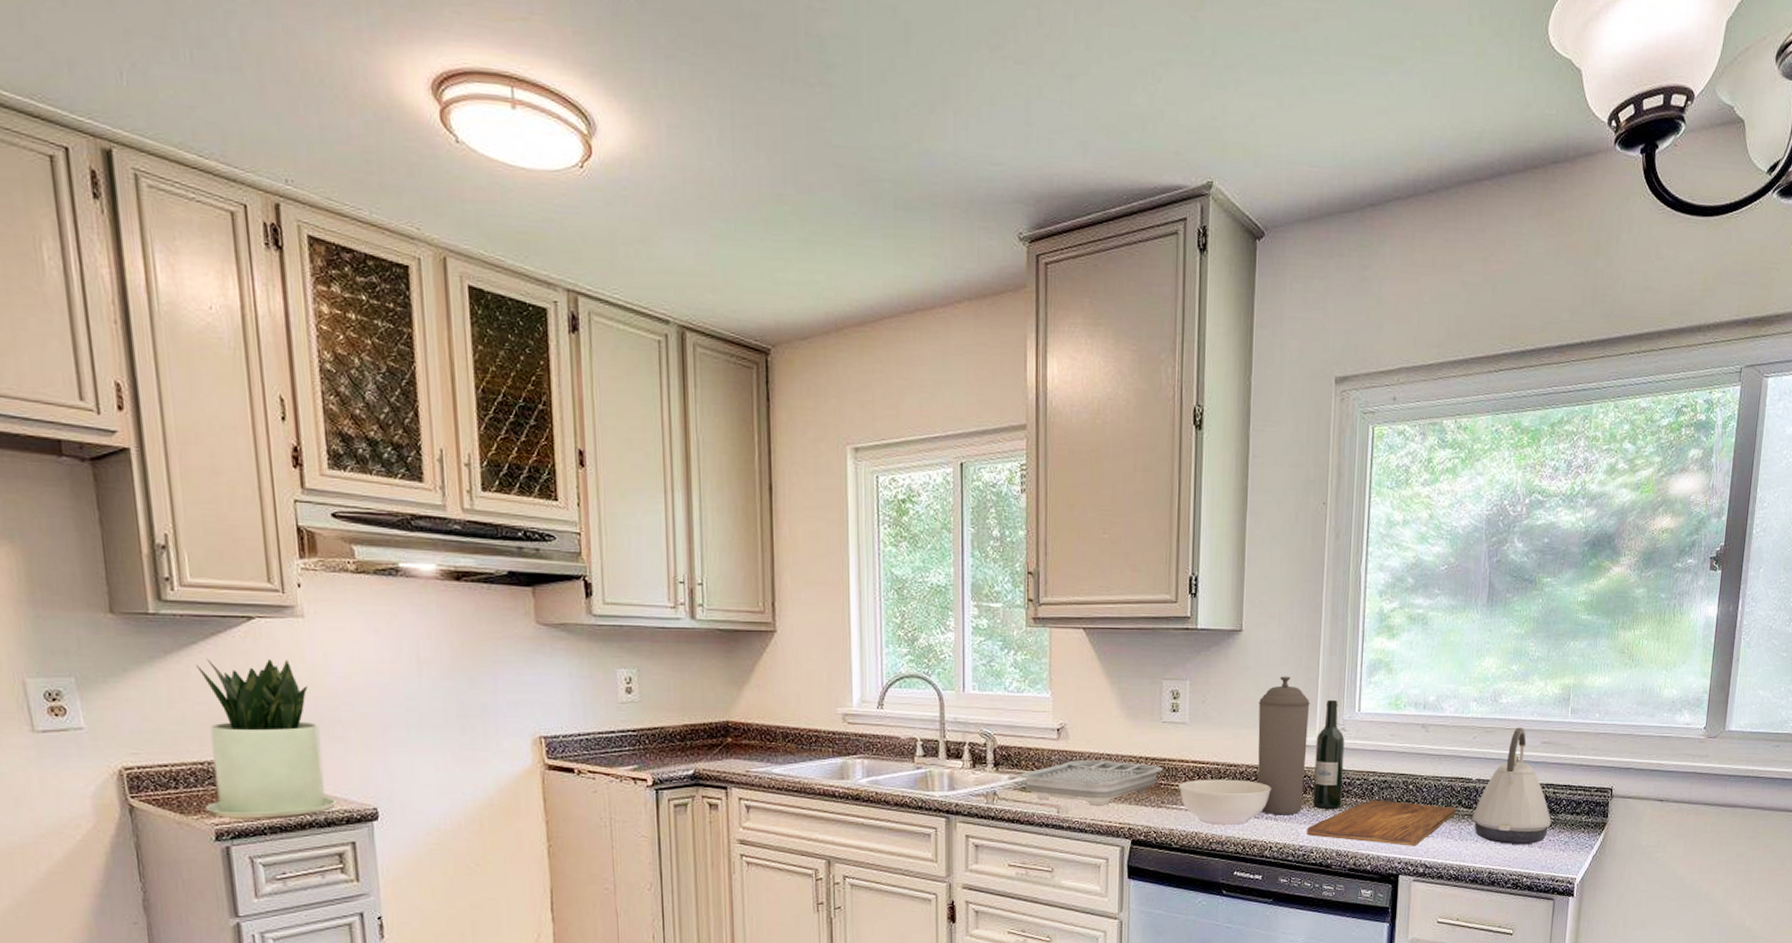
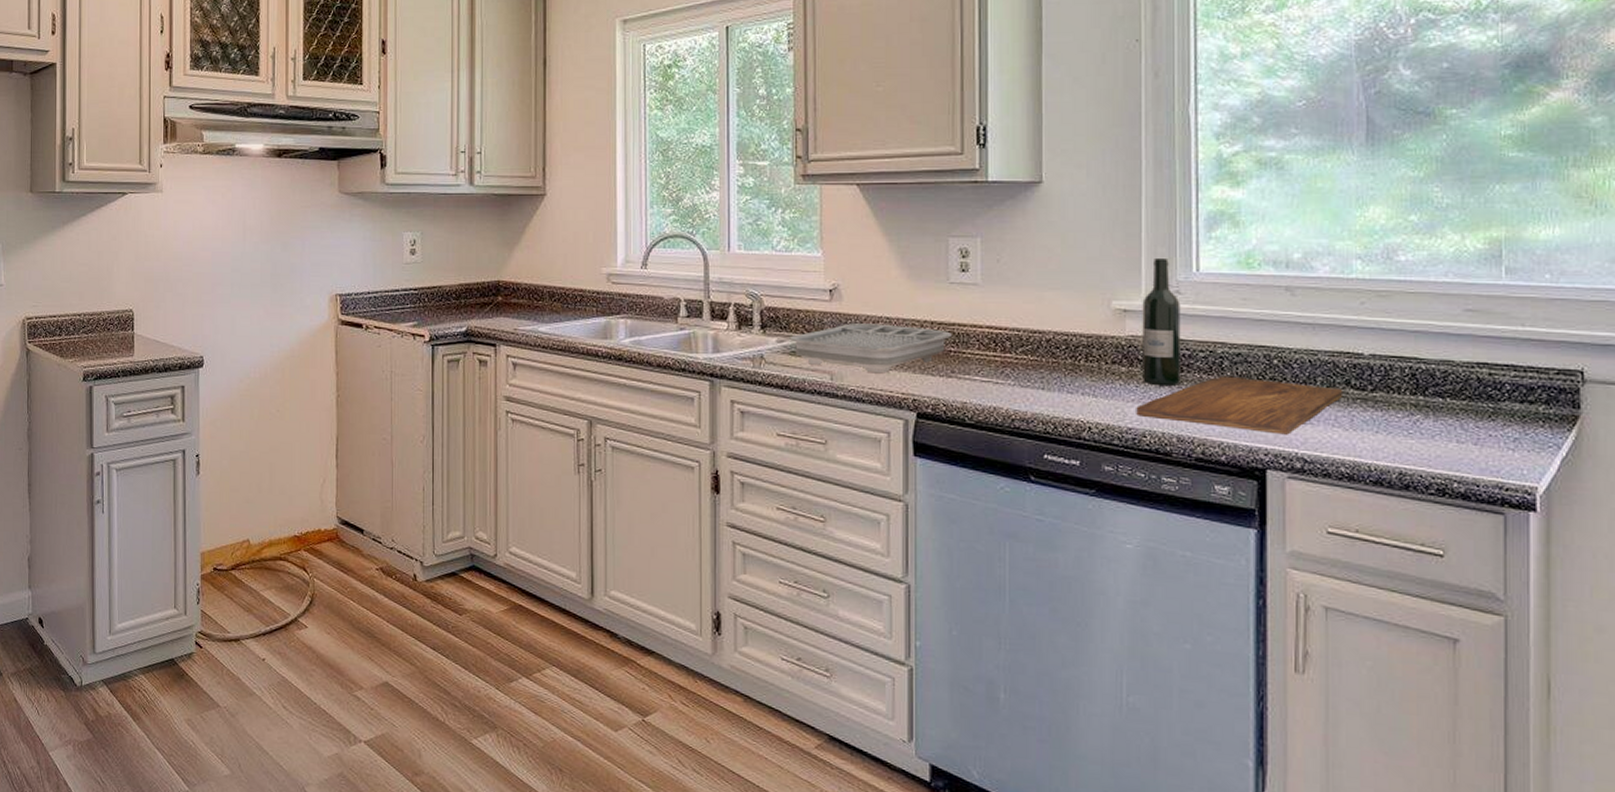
planter: present [197,659,337,819] -> none [78,228,174,364]
bowl: present [1178,779,1272,825] -> none [970,347,1088,400]
canister: present [1257,676,1310,815] -> none [1065,231,1132,391]
kettle: present [1472,727,1551,844] -> none [1368,290,1489,439]

